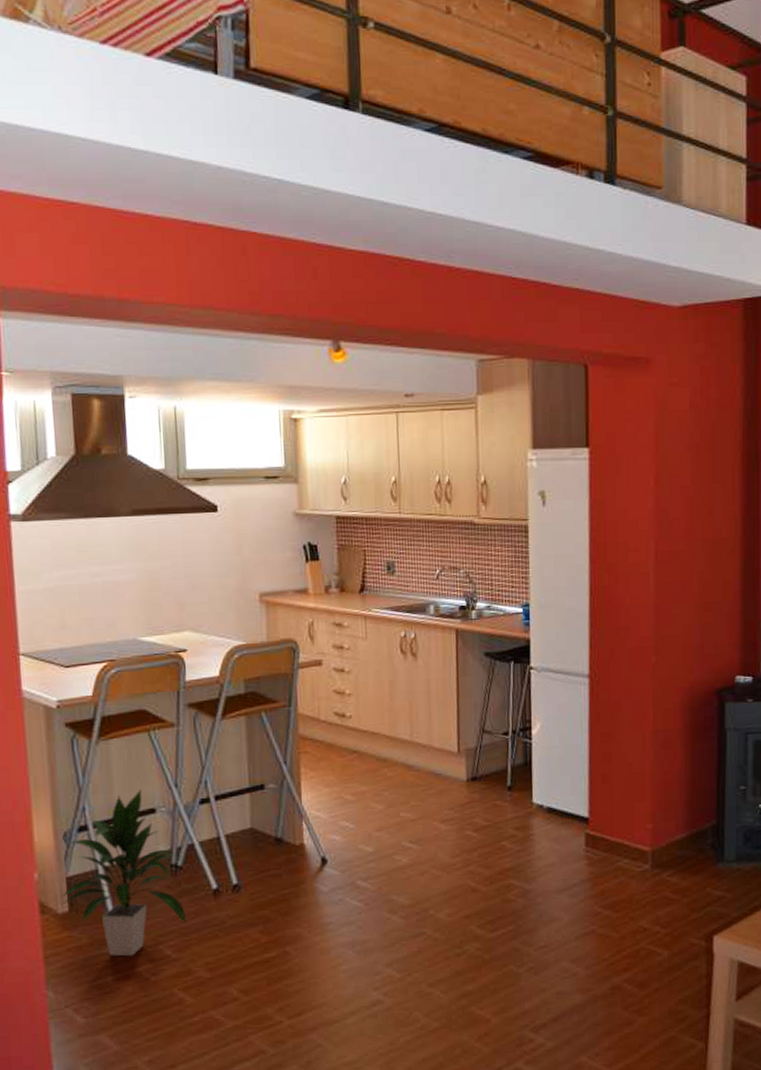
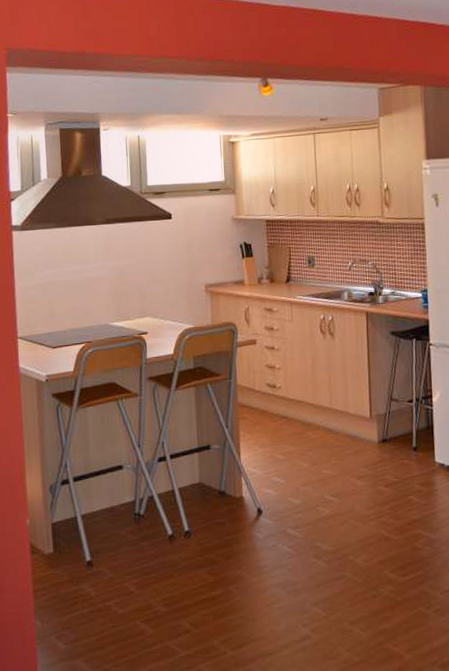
indoor plant: present [61,789,187,957] -> none [47,449,148,592]

